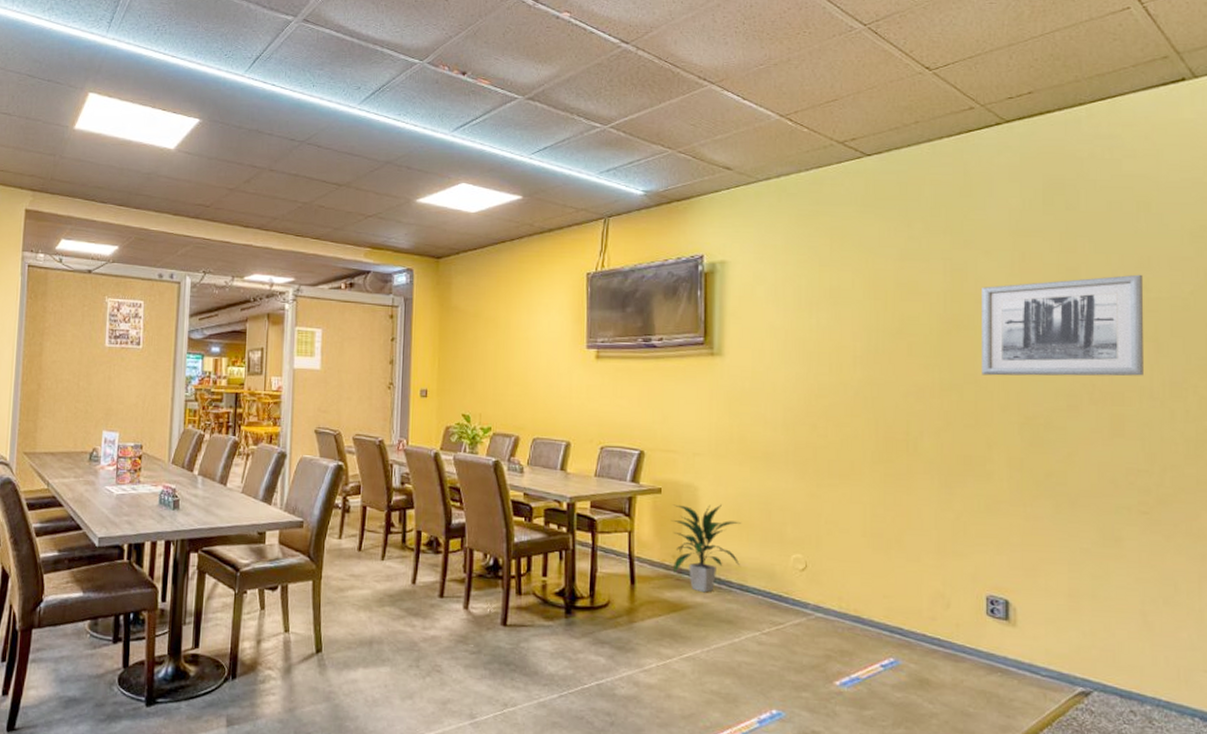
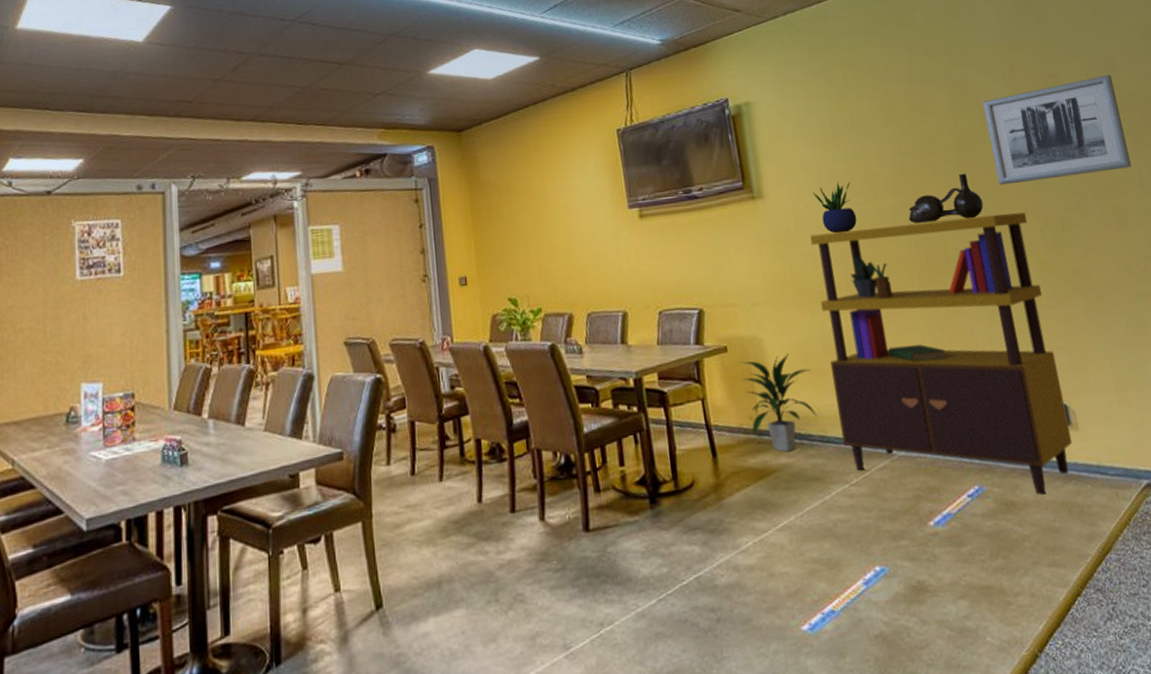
bookcase: none [762,397,1007,680] -> present [810,212,1073,495]
potted plant: none [775,349,817,400] -> present [812,182,857,234]
decorative vase: none [873,358,959,405] -> present [908,173,984,224]

